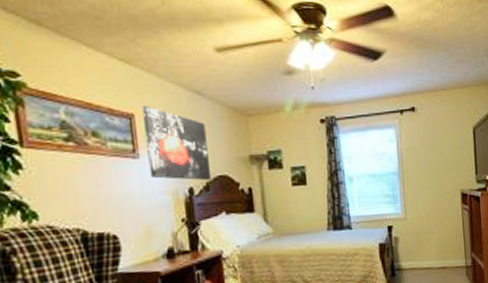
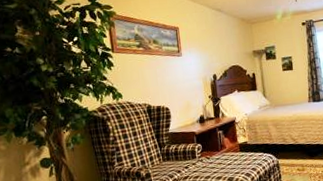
wall art: present [141,106,211,181] -> none [183,21,227,70]

